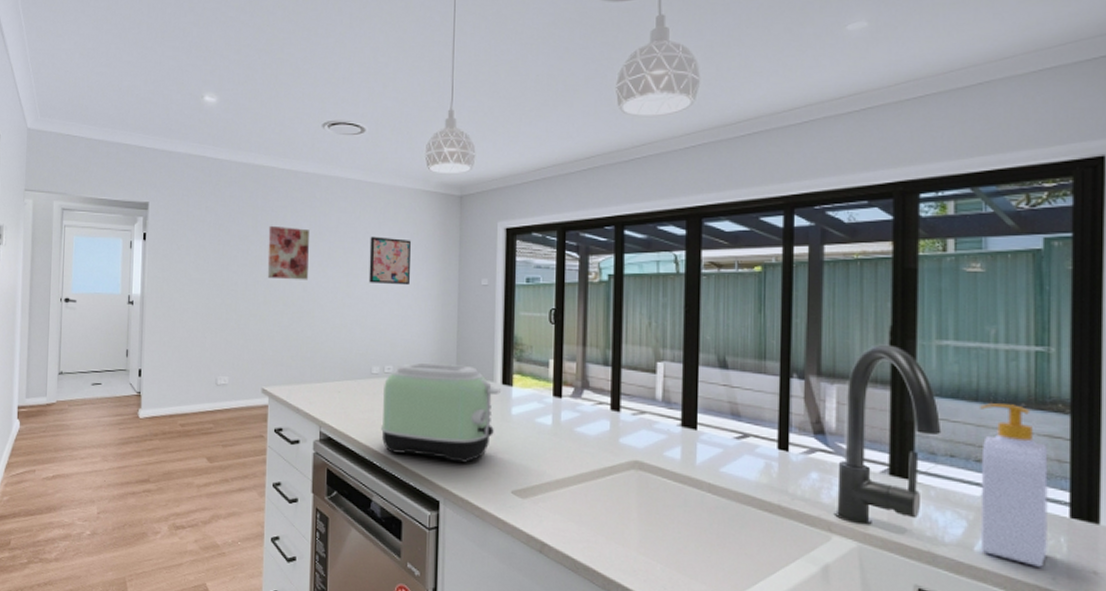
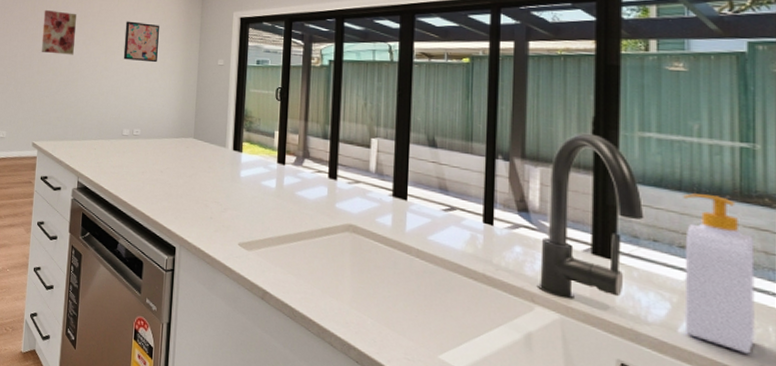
toaster: present [380,362,501,463] -> none [127,127,232,216]

